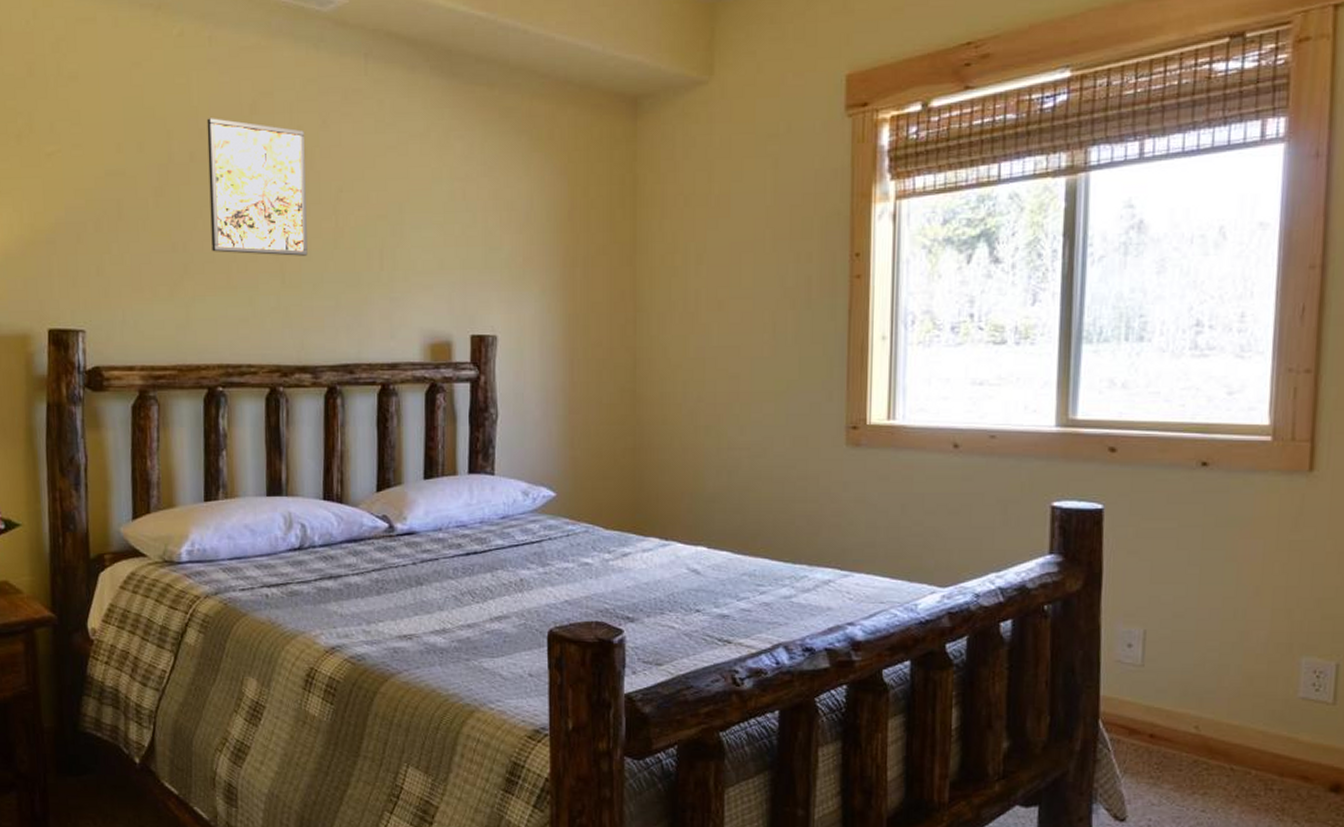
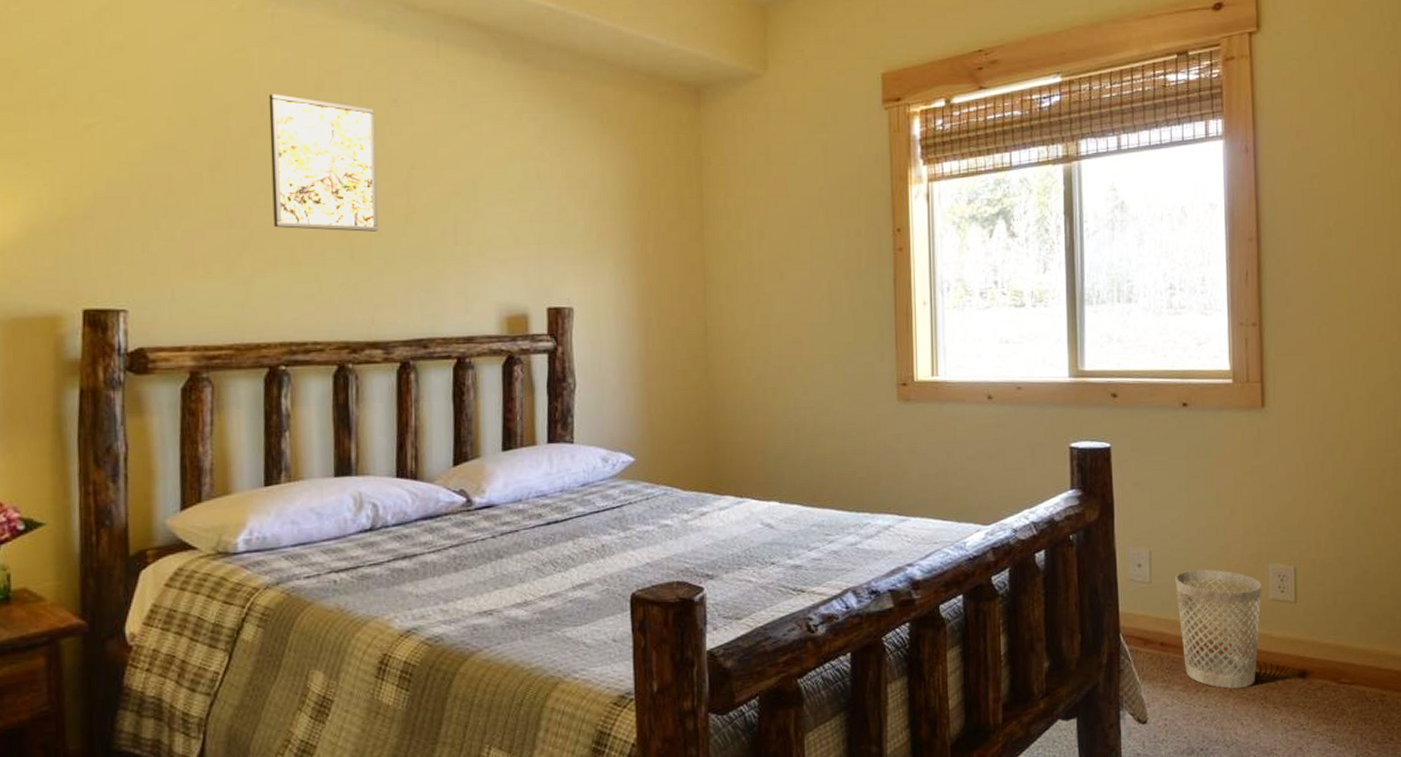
wastebasket: none [1174,656,1289,796] -> present [1175,569,1262,689]

